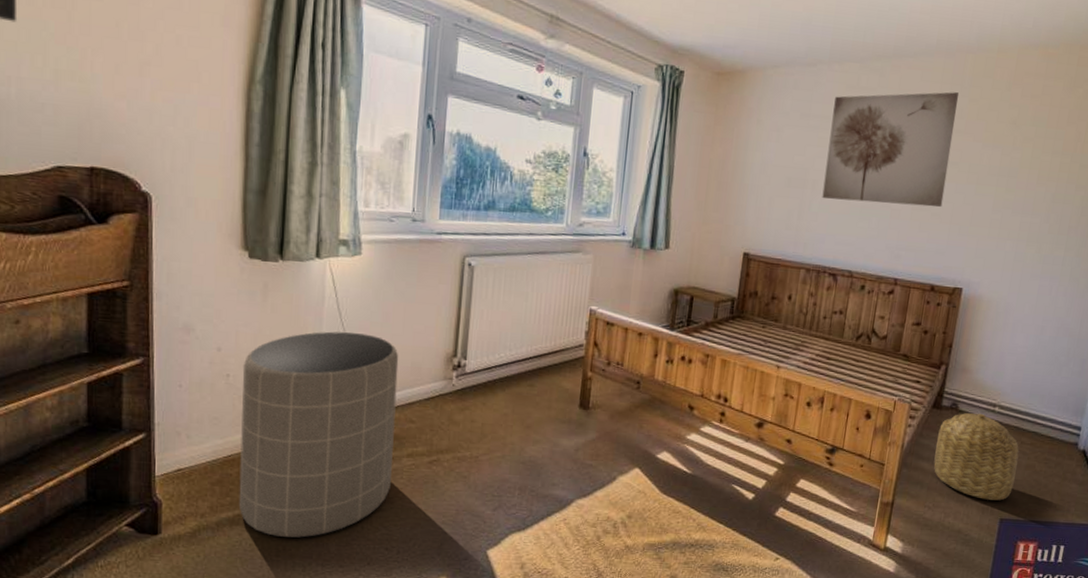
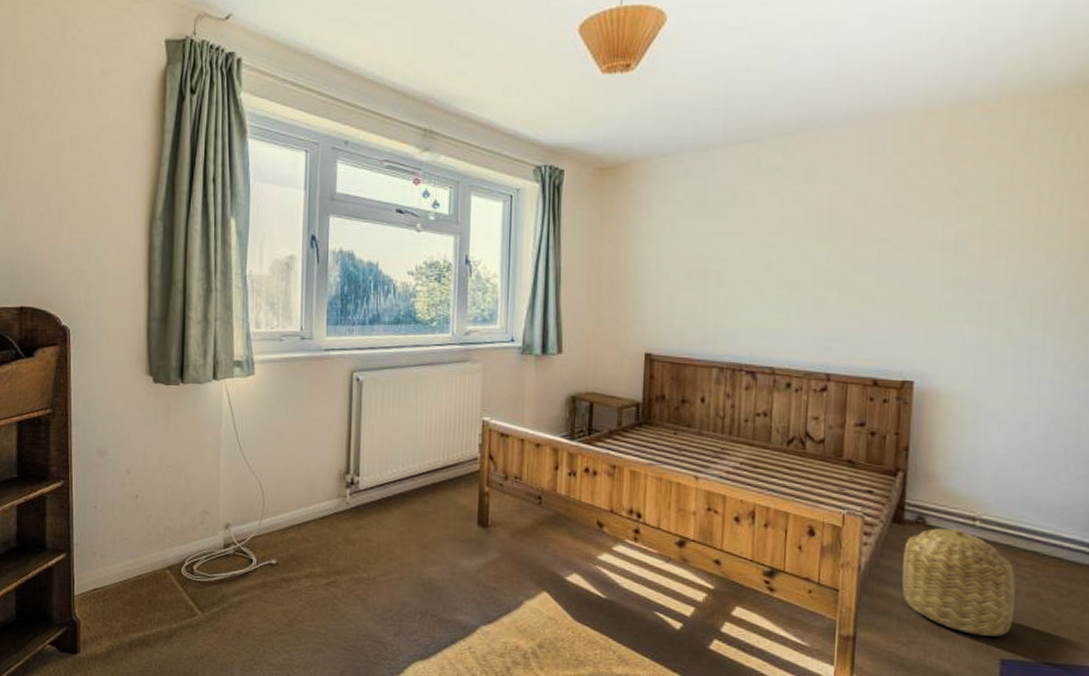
trash can: present [238,331,399,538] -> none [148,451,294,661]
wall art: present [822,92,960,207] -> none [729,163,882,291]

